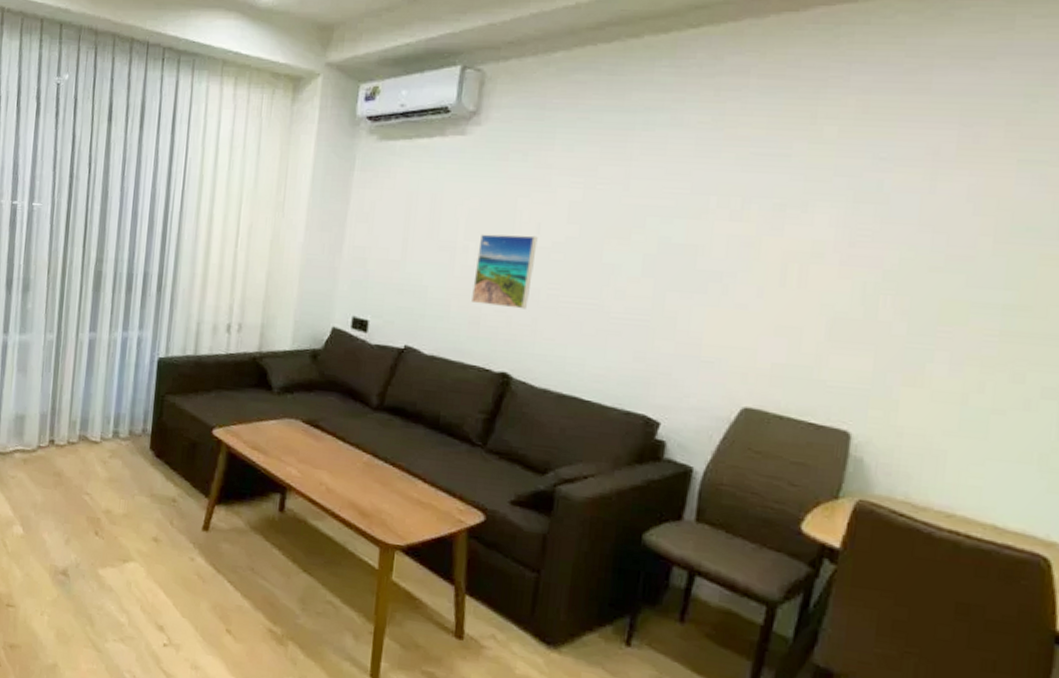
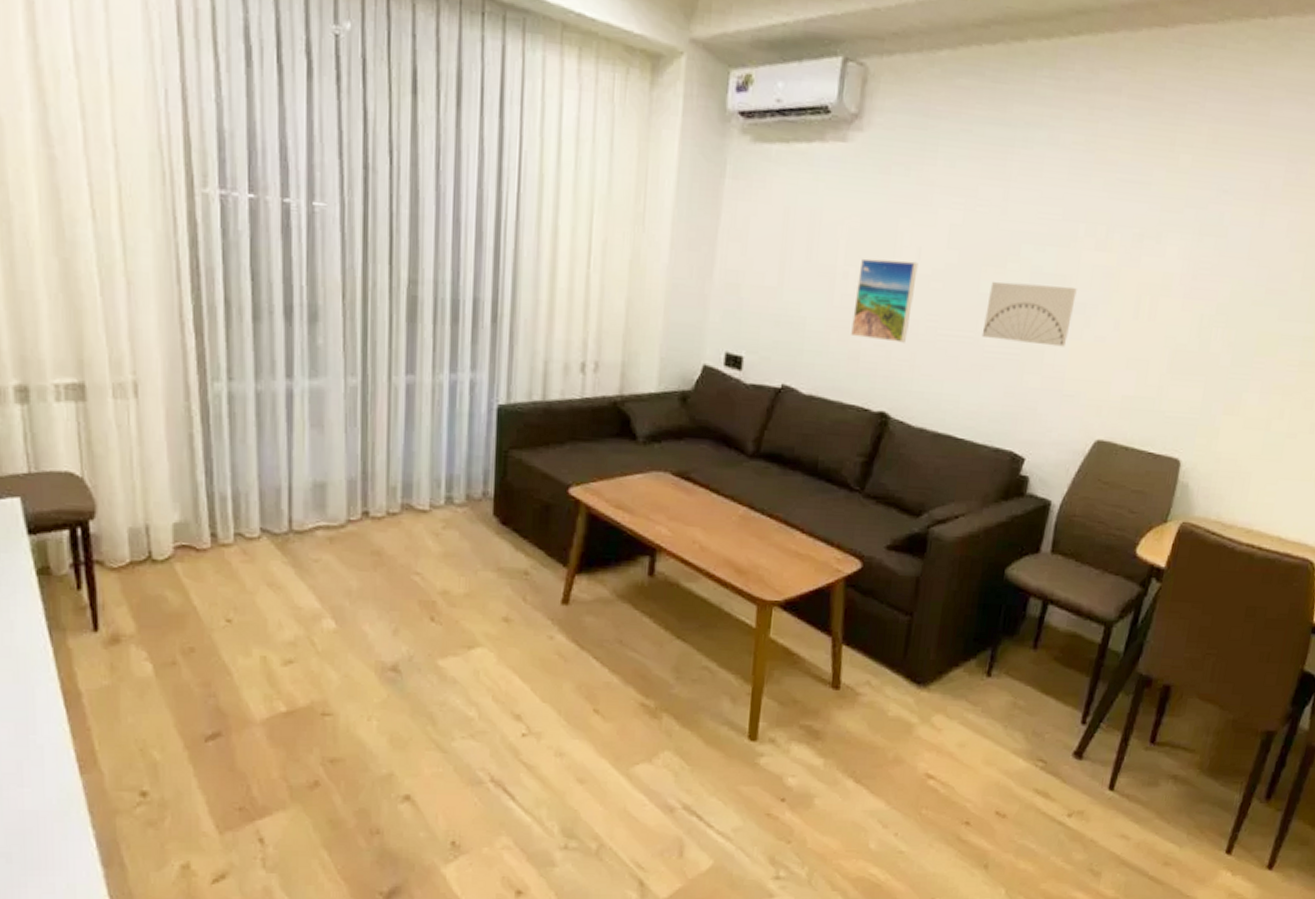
wall art: none [606,252,711,314] -> present [981,281,1077,347]

